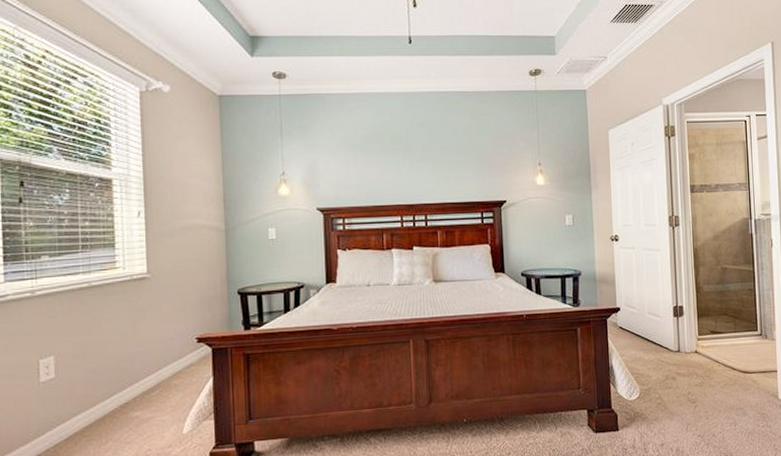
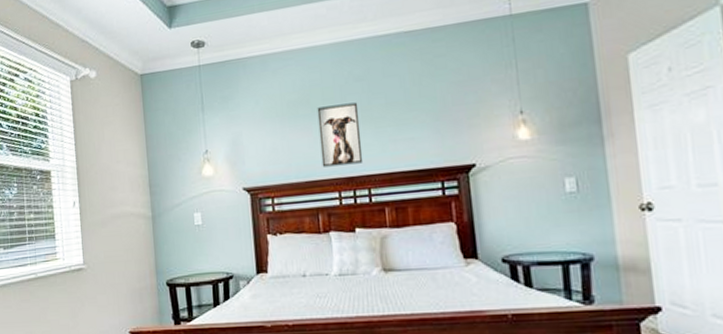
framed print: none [386,144,422,195] -> present [317,102,364,168]

